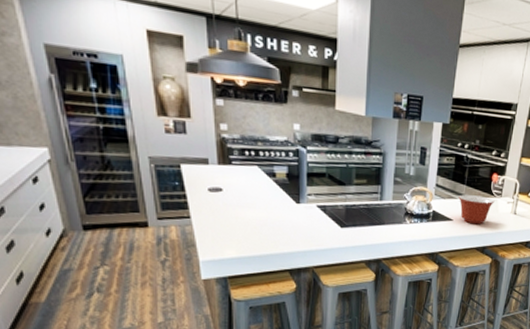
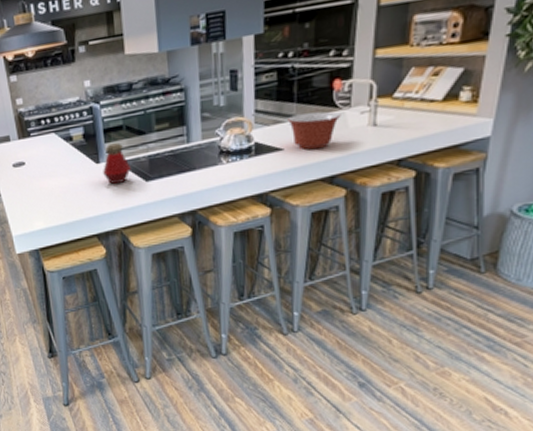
bottle: none [302,188,329,226] -> present [103,143,131,185]

